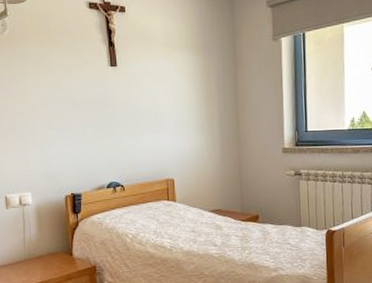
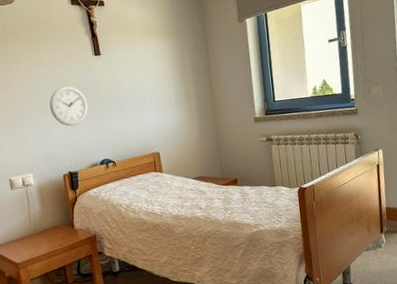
wall clock: none [56,97,99,143] -> present [49,85,88,127]

